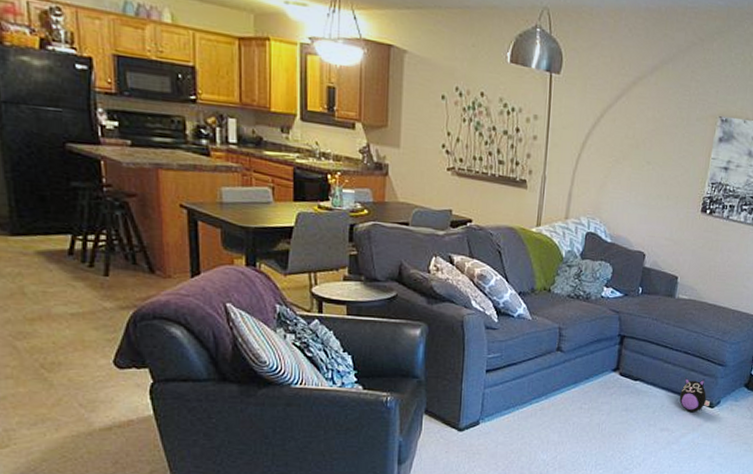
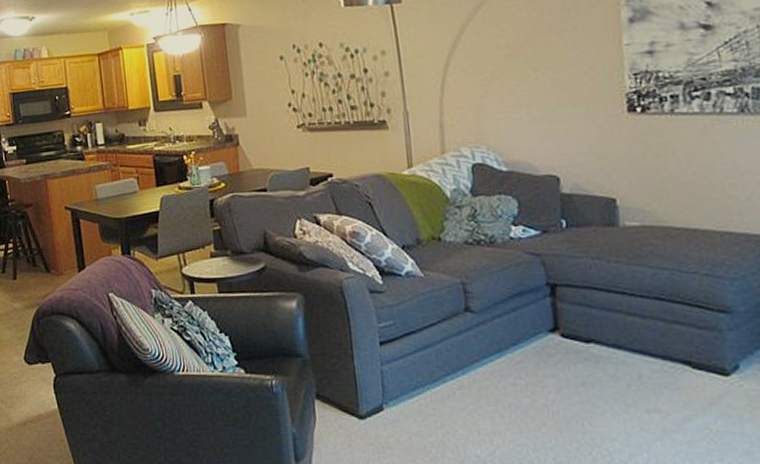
plush toy: present [679,377,710,412] -> none [664,333,721,383]

